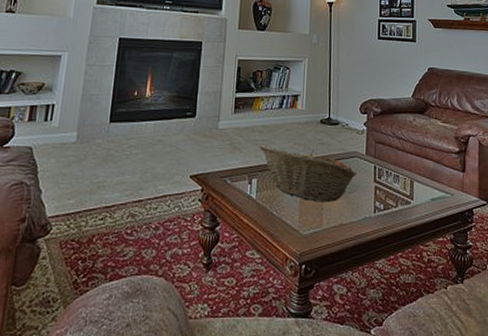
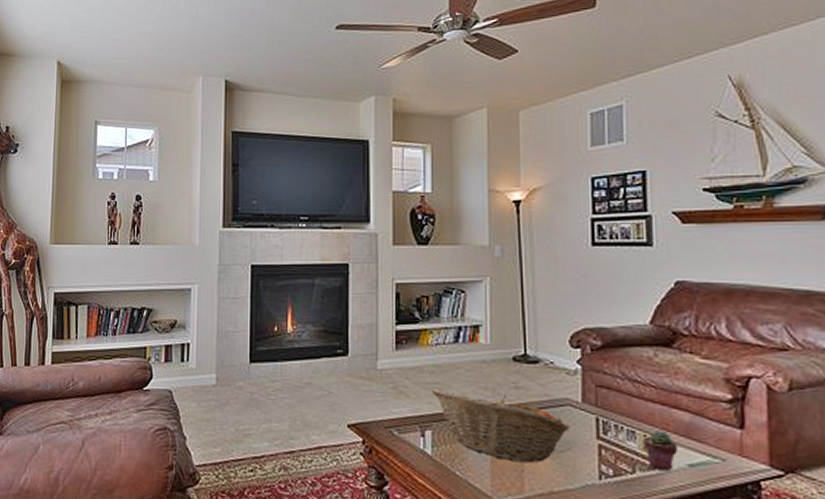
potted succulent: none [404,174,426,205] -> present [644,430,679,472]

